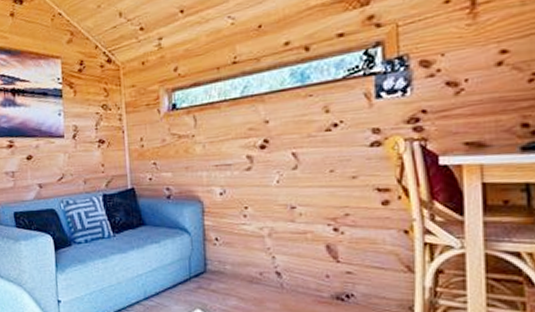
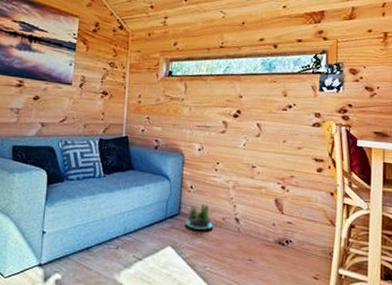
potted plant: none [214,257,248,288] -> present [186,203,213,230]

